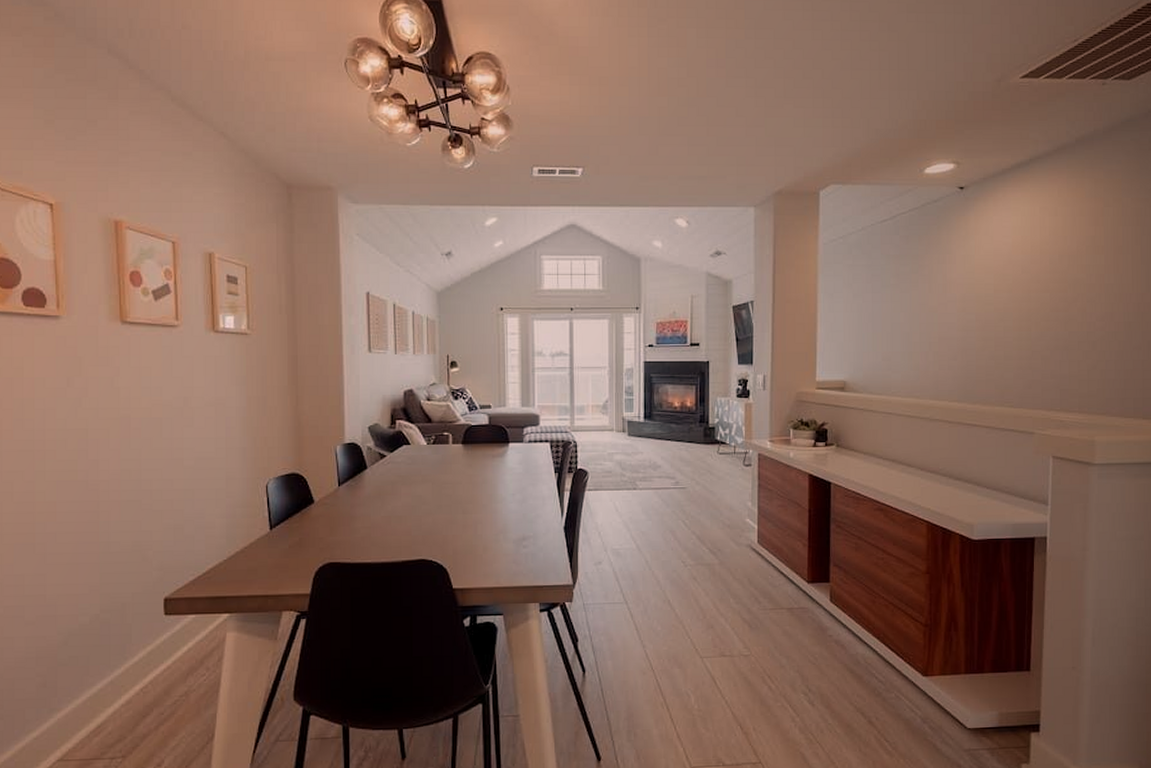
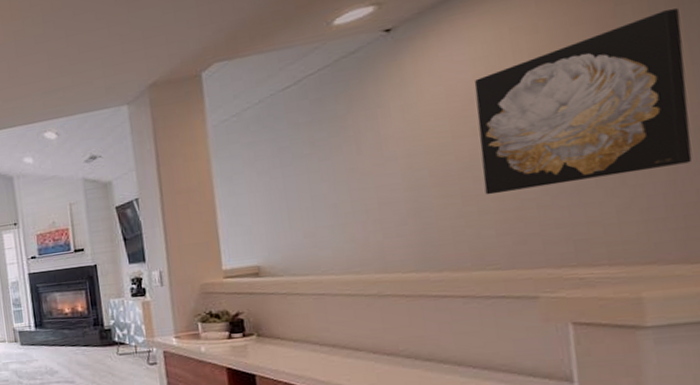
wall art: none [1010,218,1138,344] -> present [474,8,693,195]

